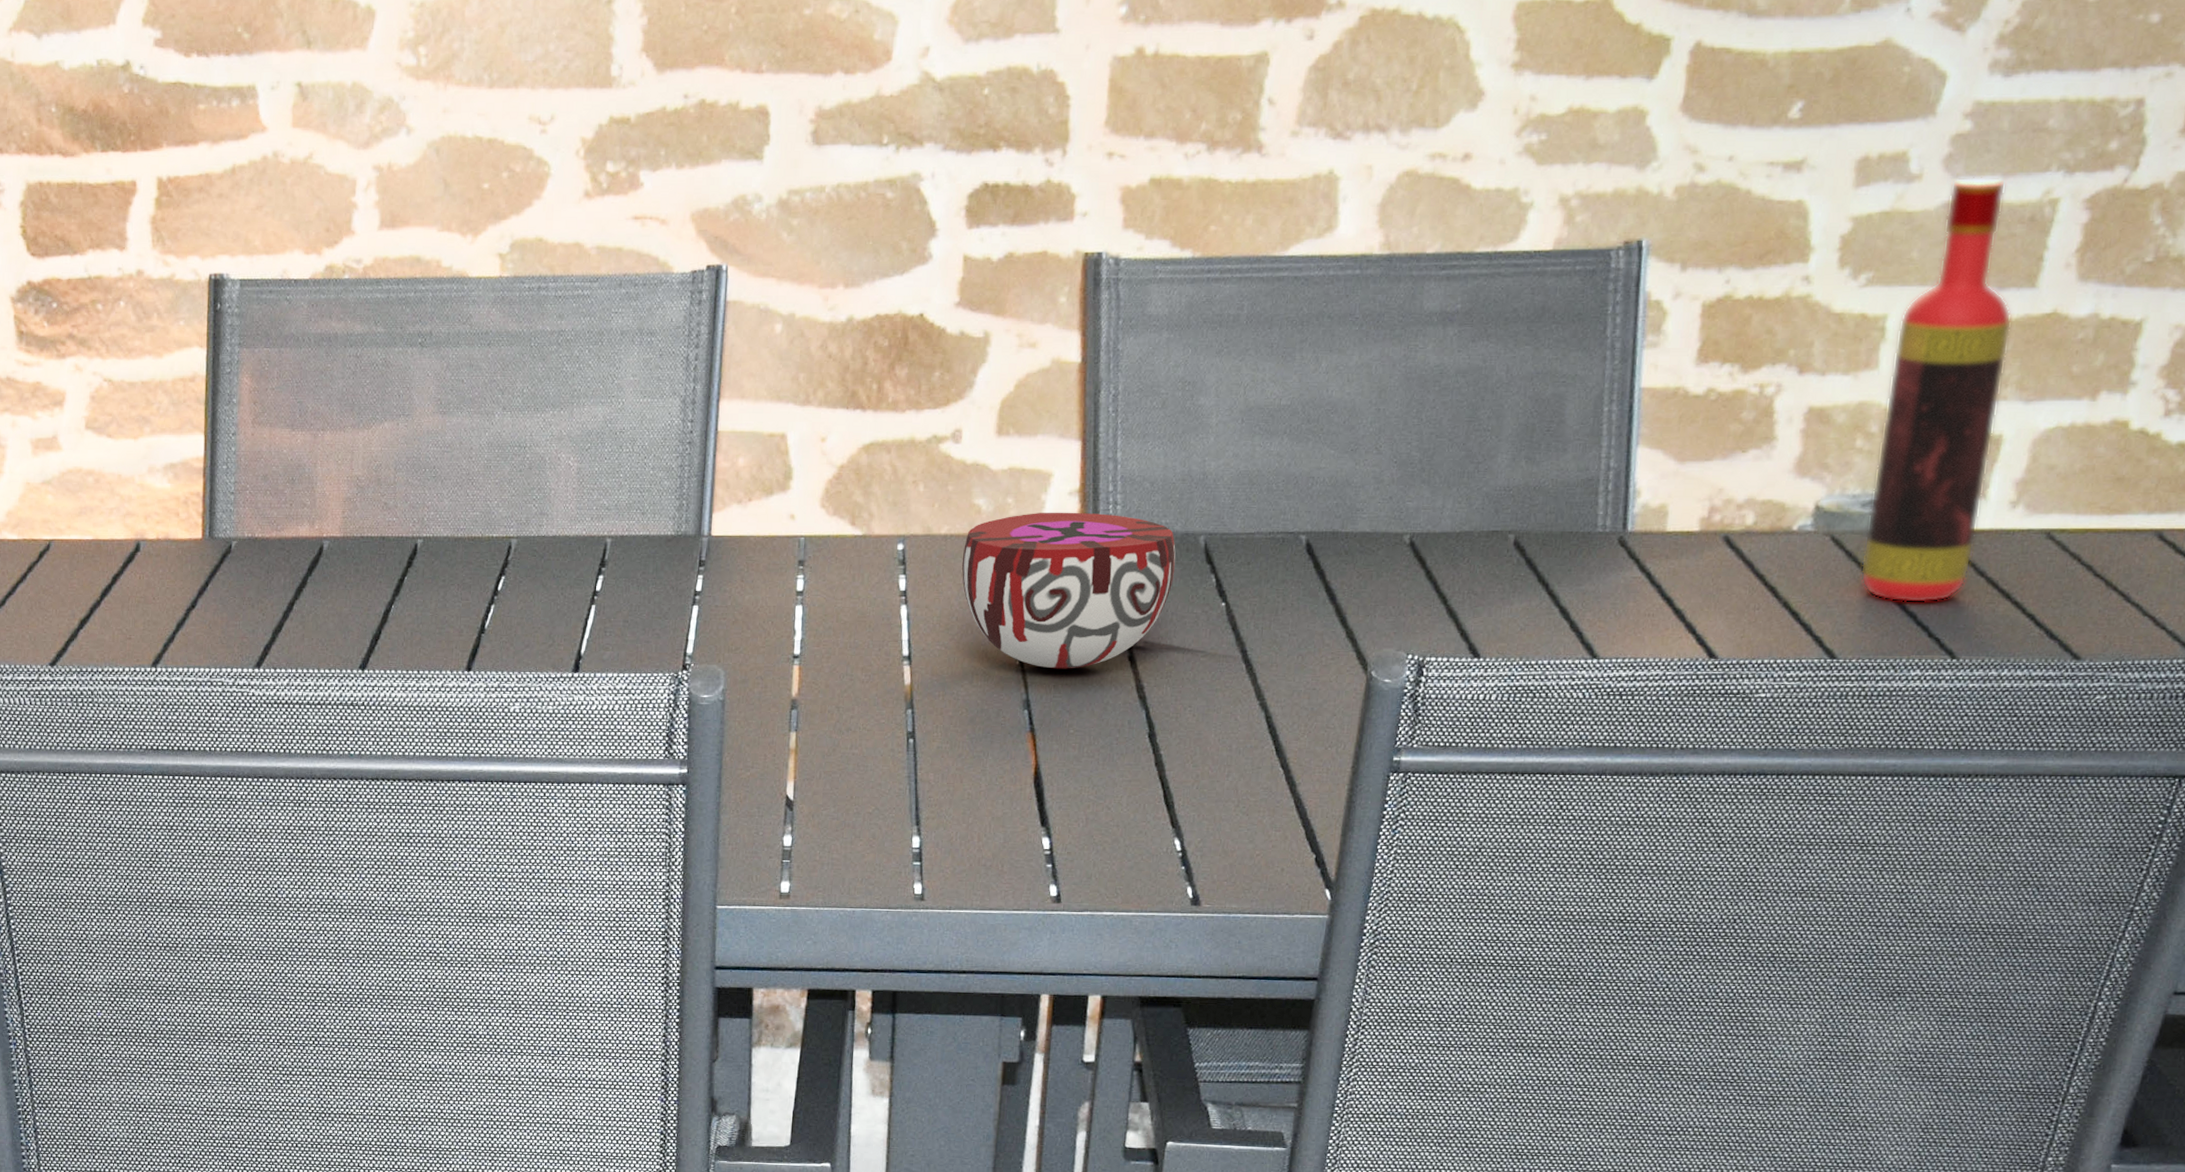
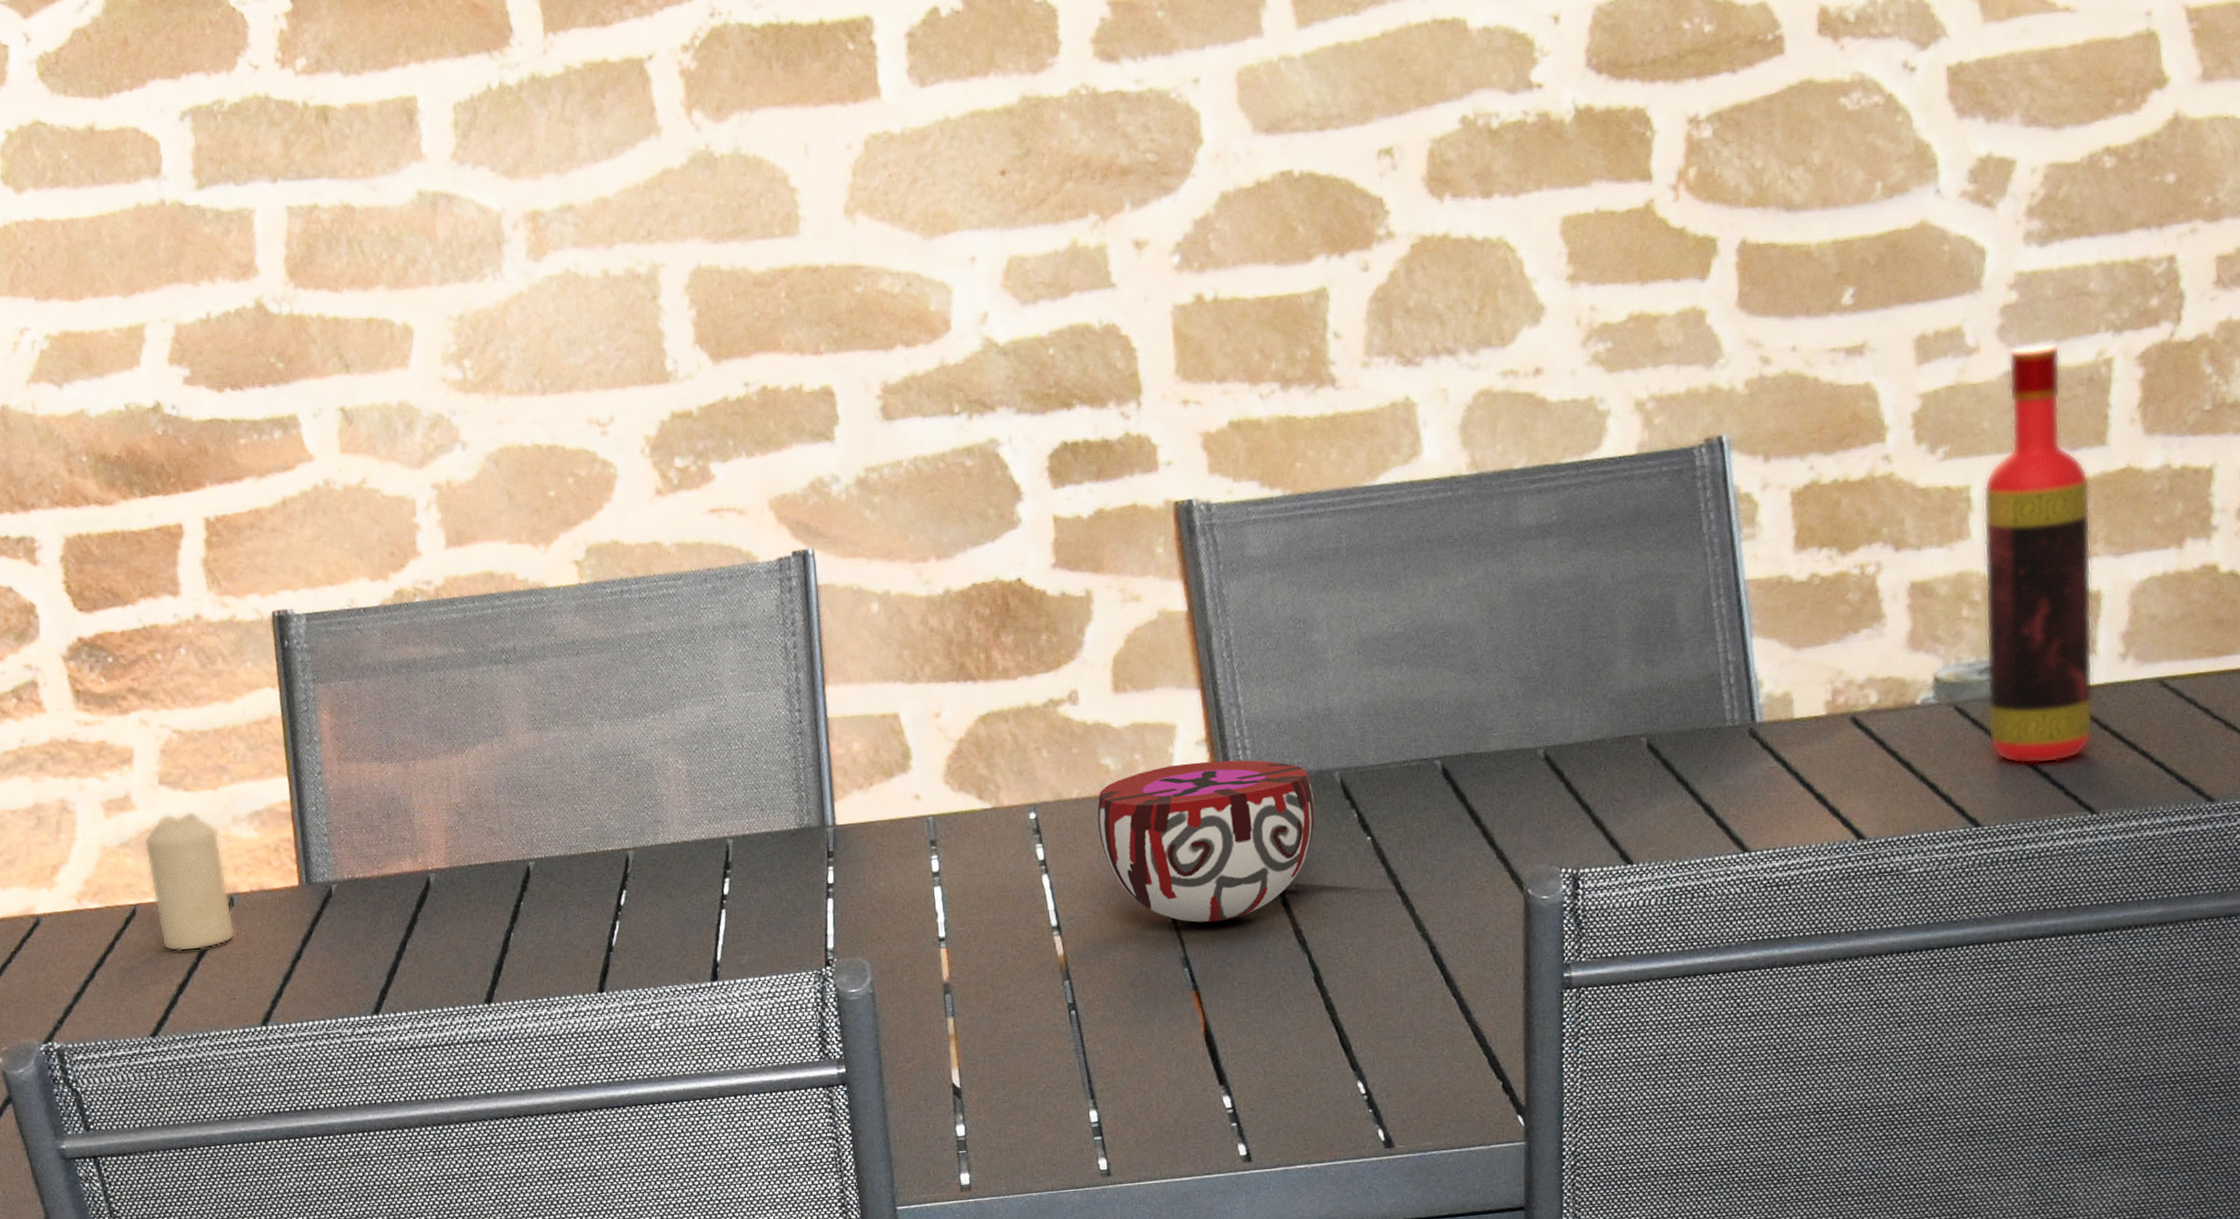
candle: none [64,457,139,590] -> present [143,810,236,952]

